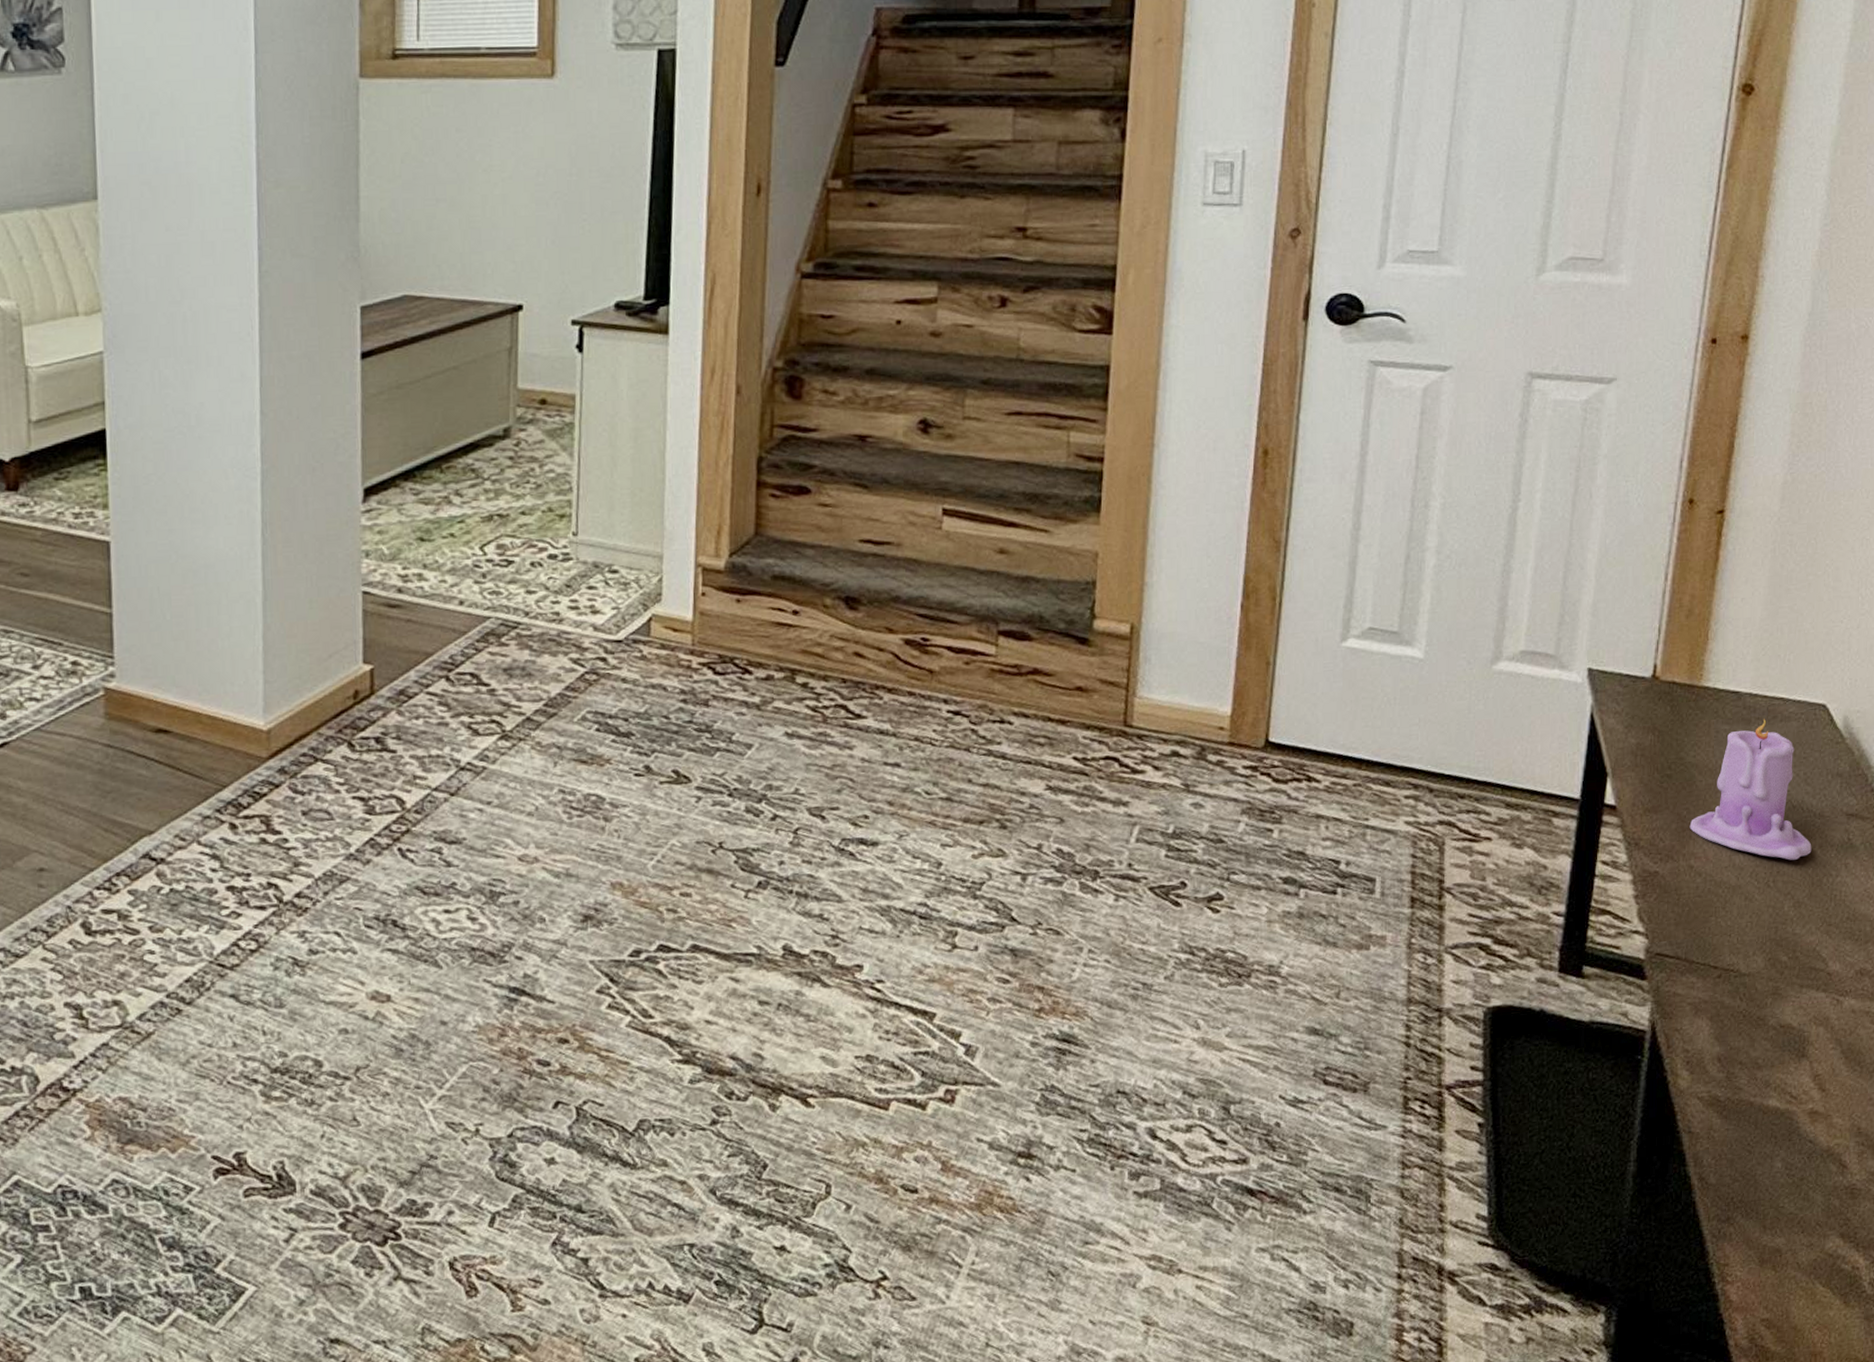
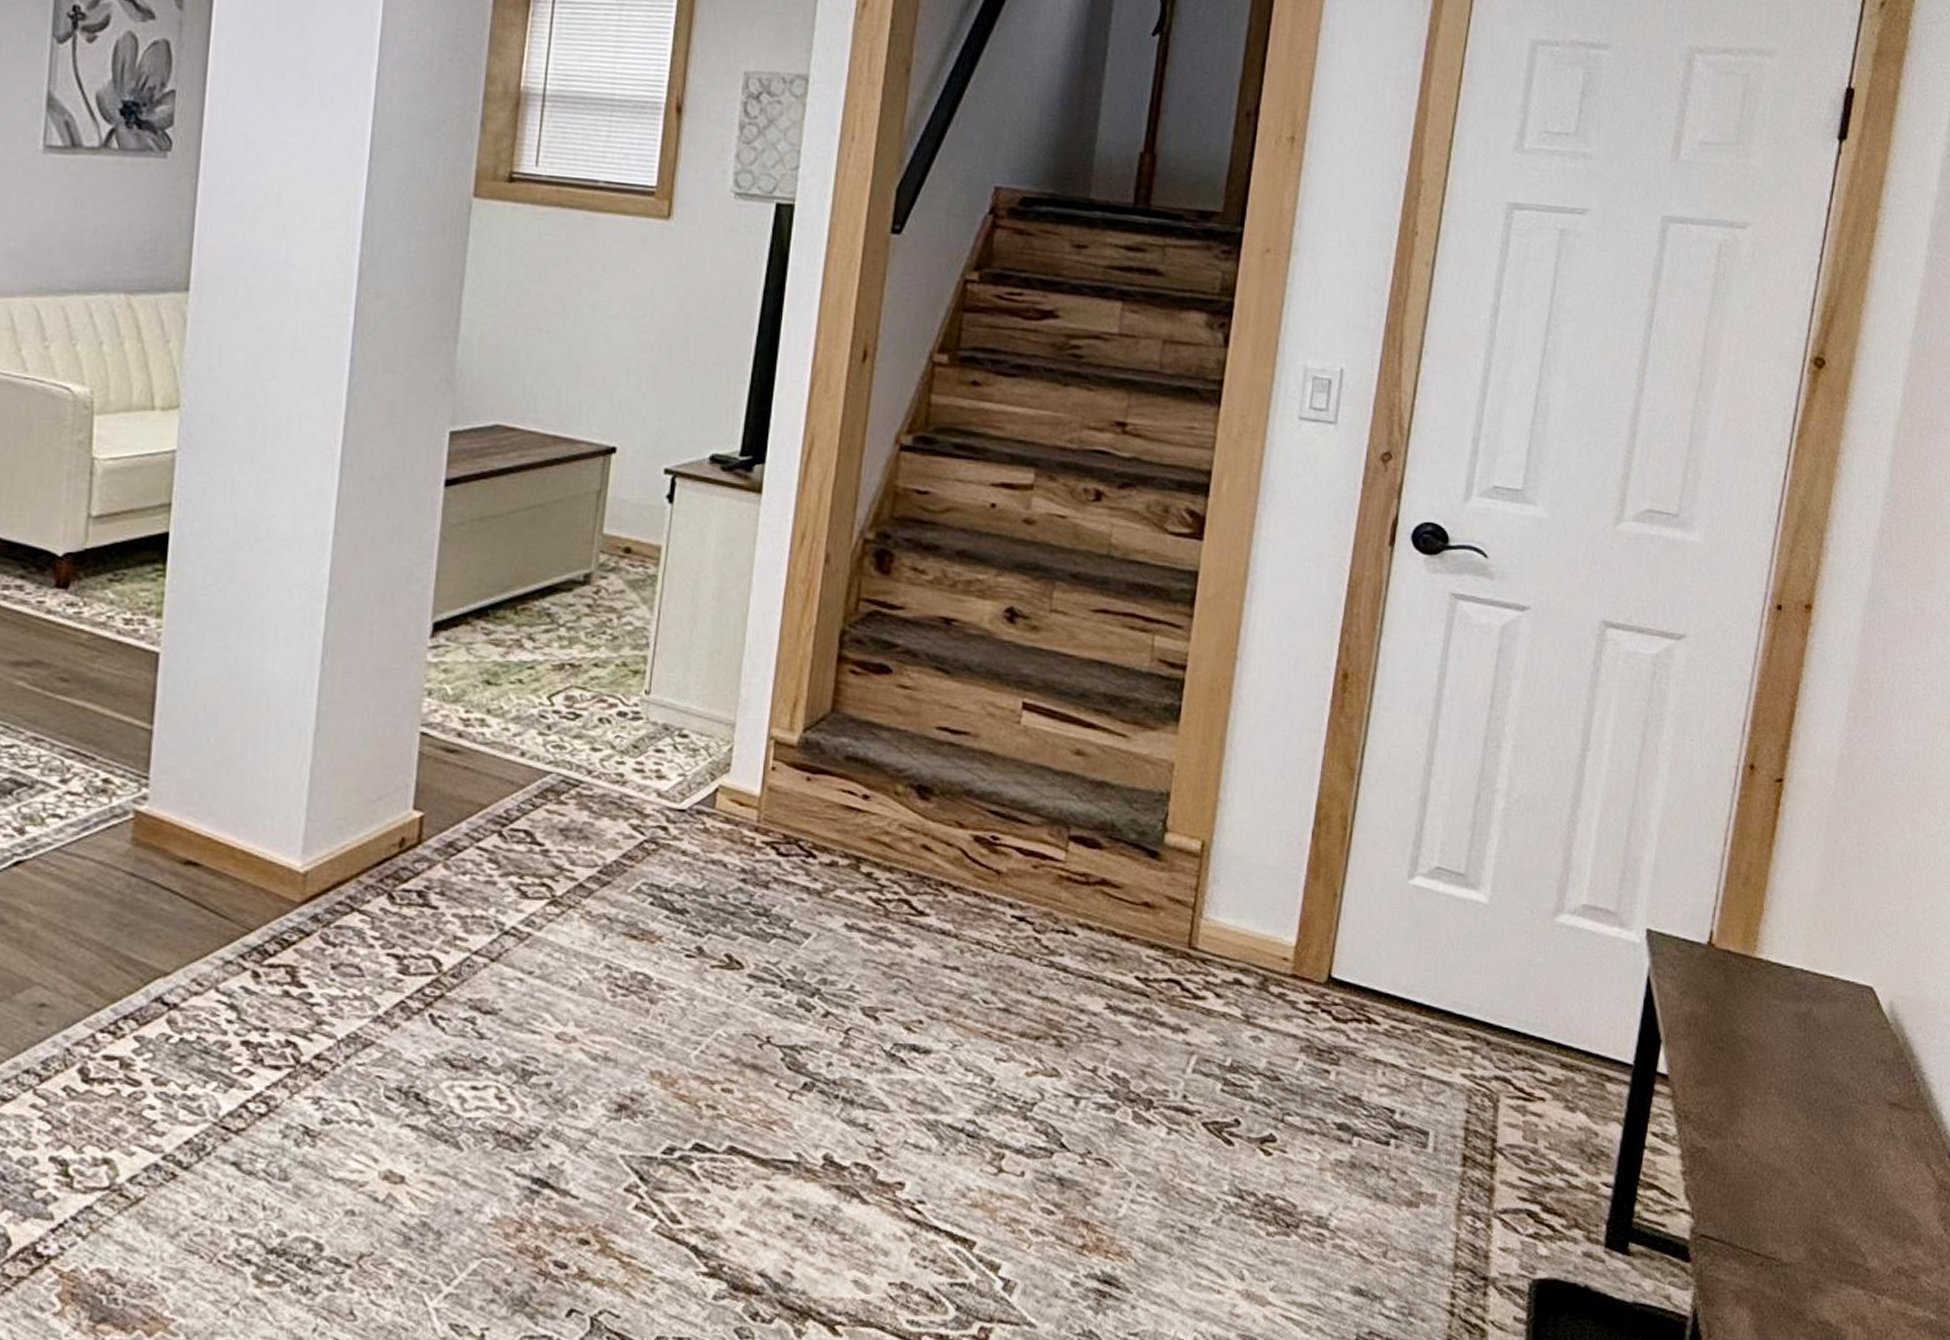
candle: present [1689,719,1812,860] -> none [1738,997,1855,1147]

